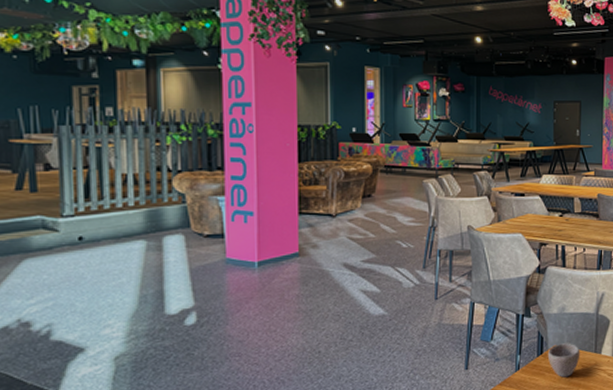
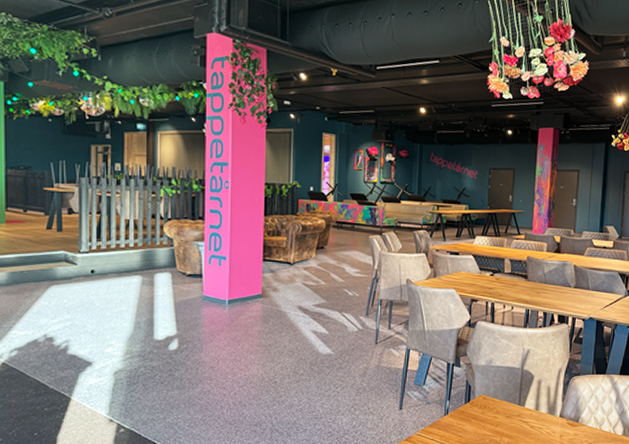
cup: present [547,342,580,378] -> none [474,392,505,425]

